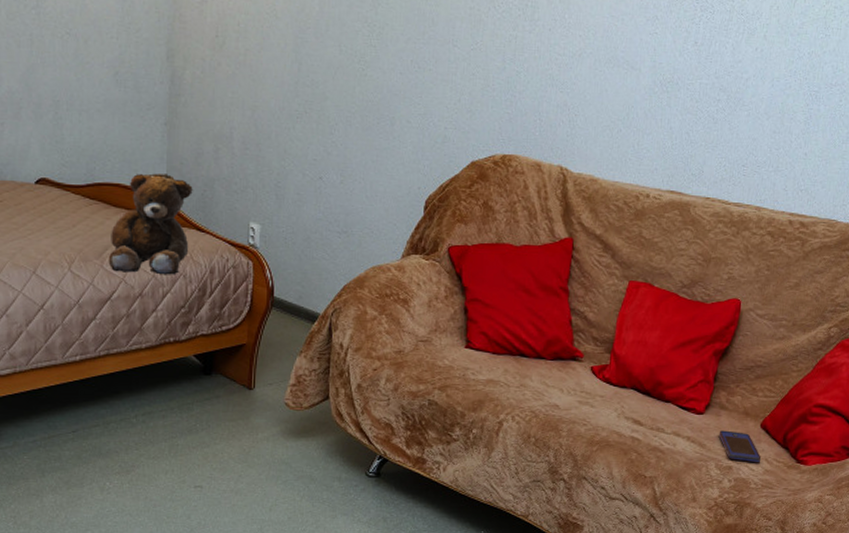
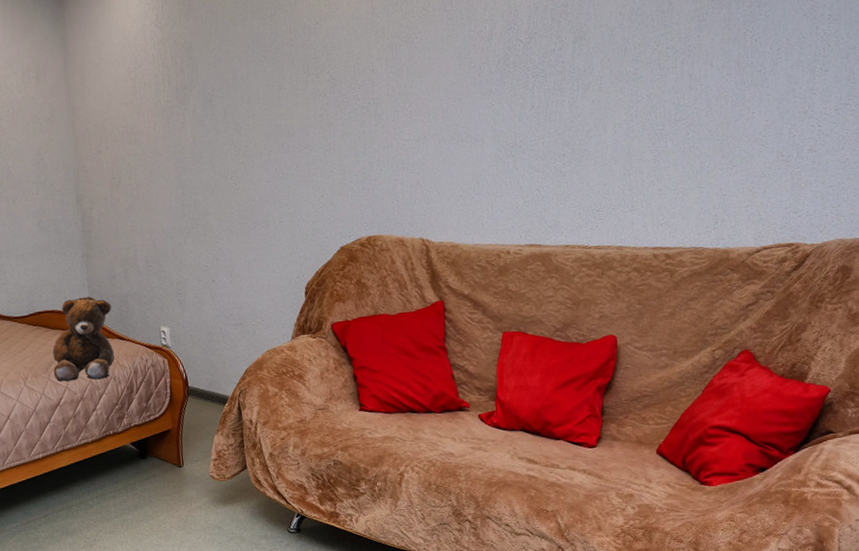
mobile phone: present [718,430,762,463] -> none [614,460,663,489]

